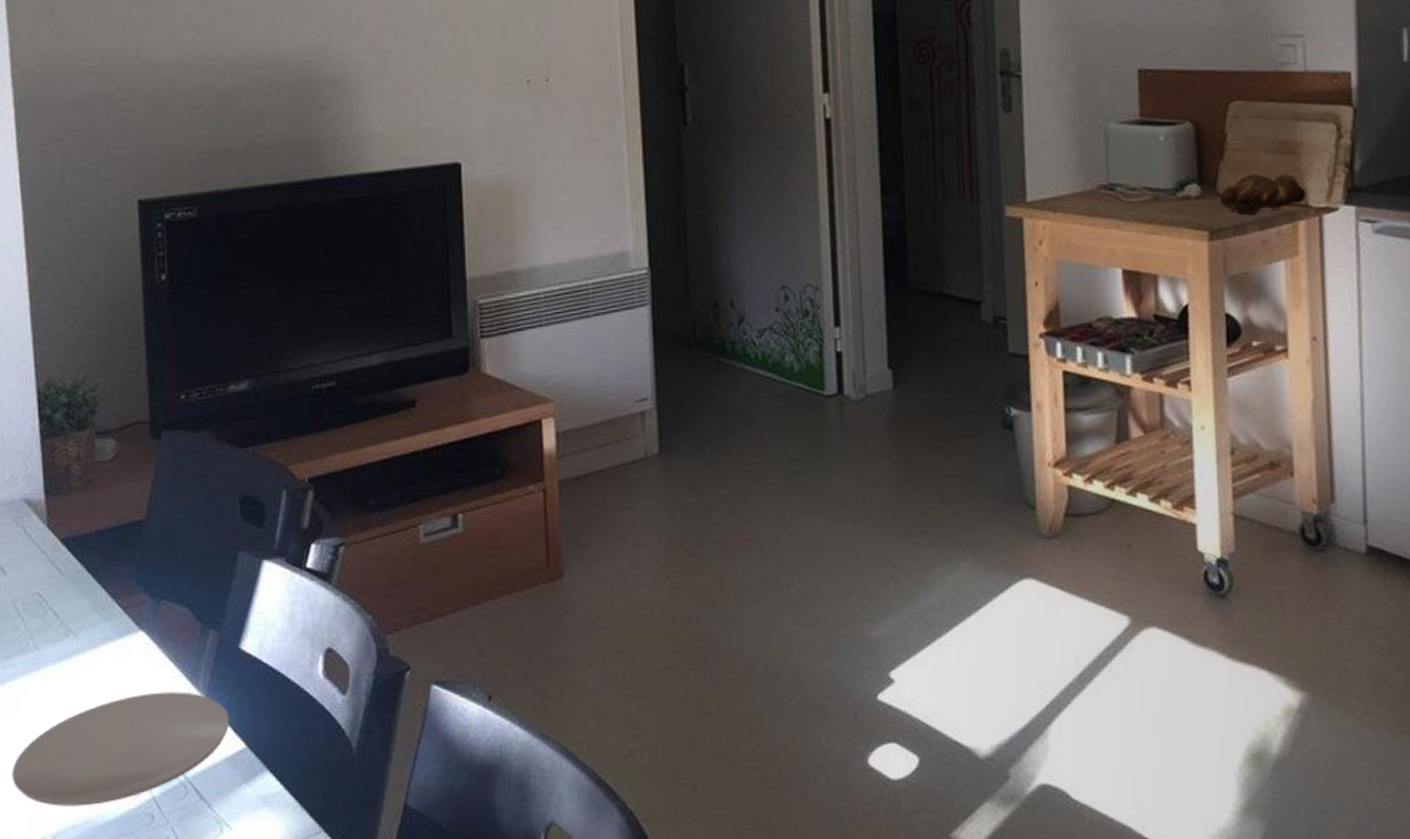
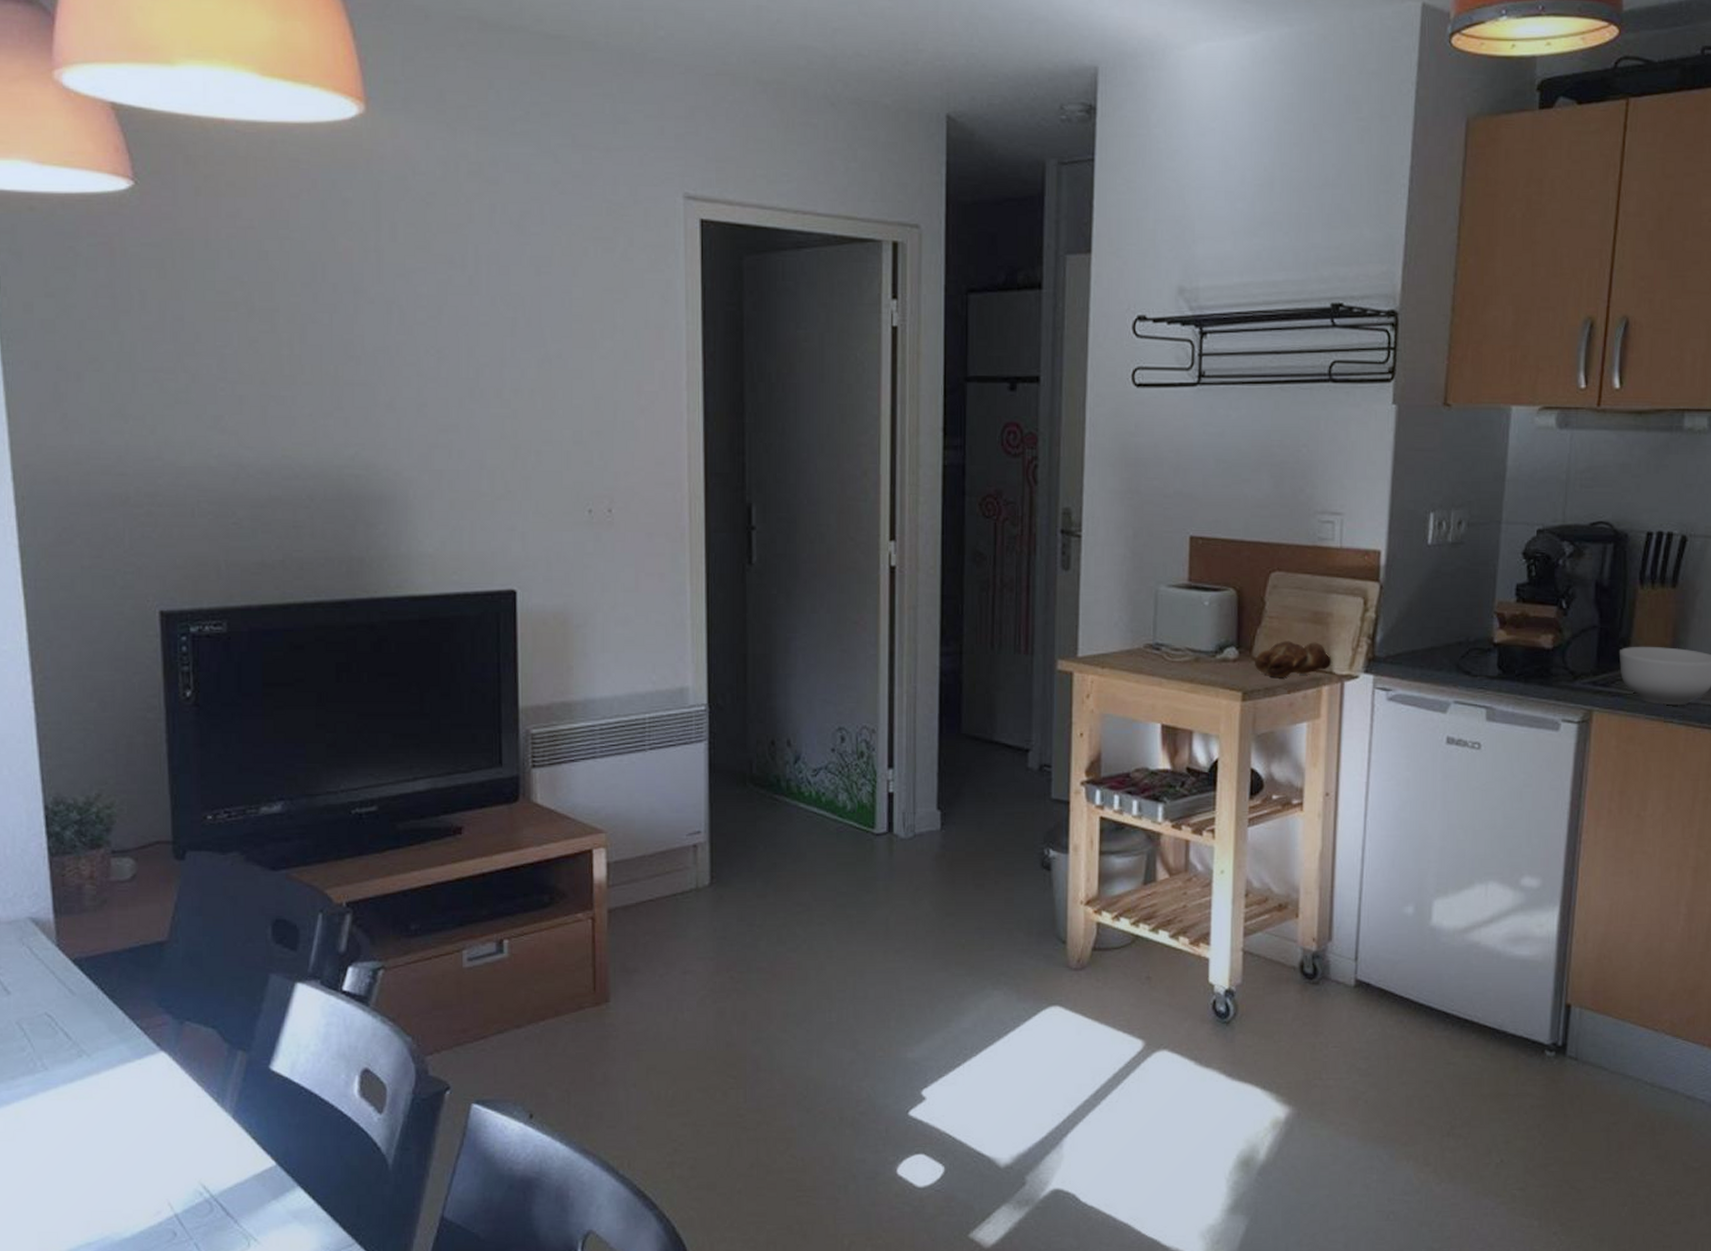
plate: present [12,691,230,806] -> none [18,1110,259,1225]

